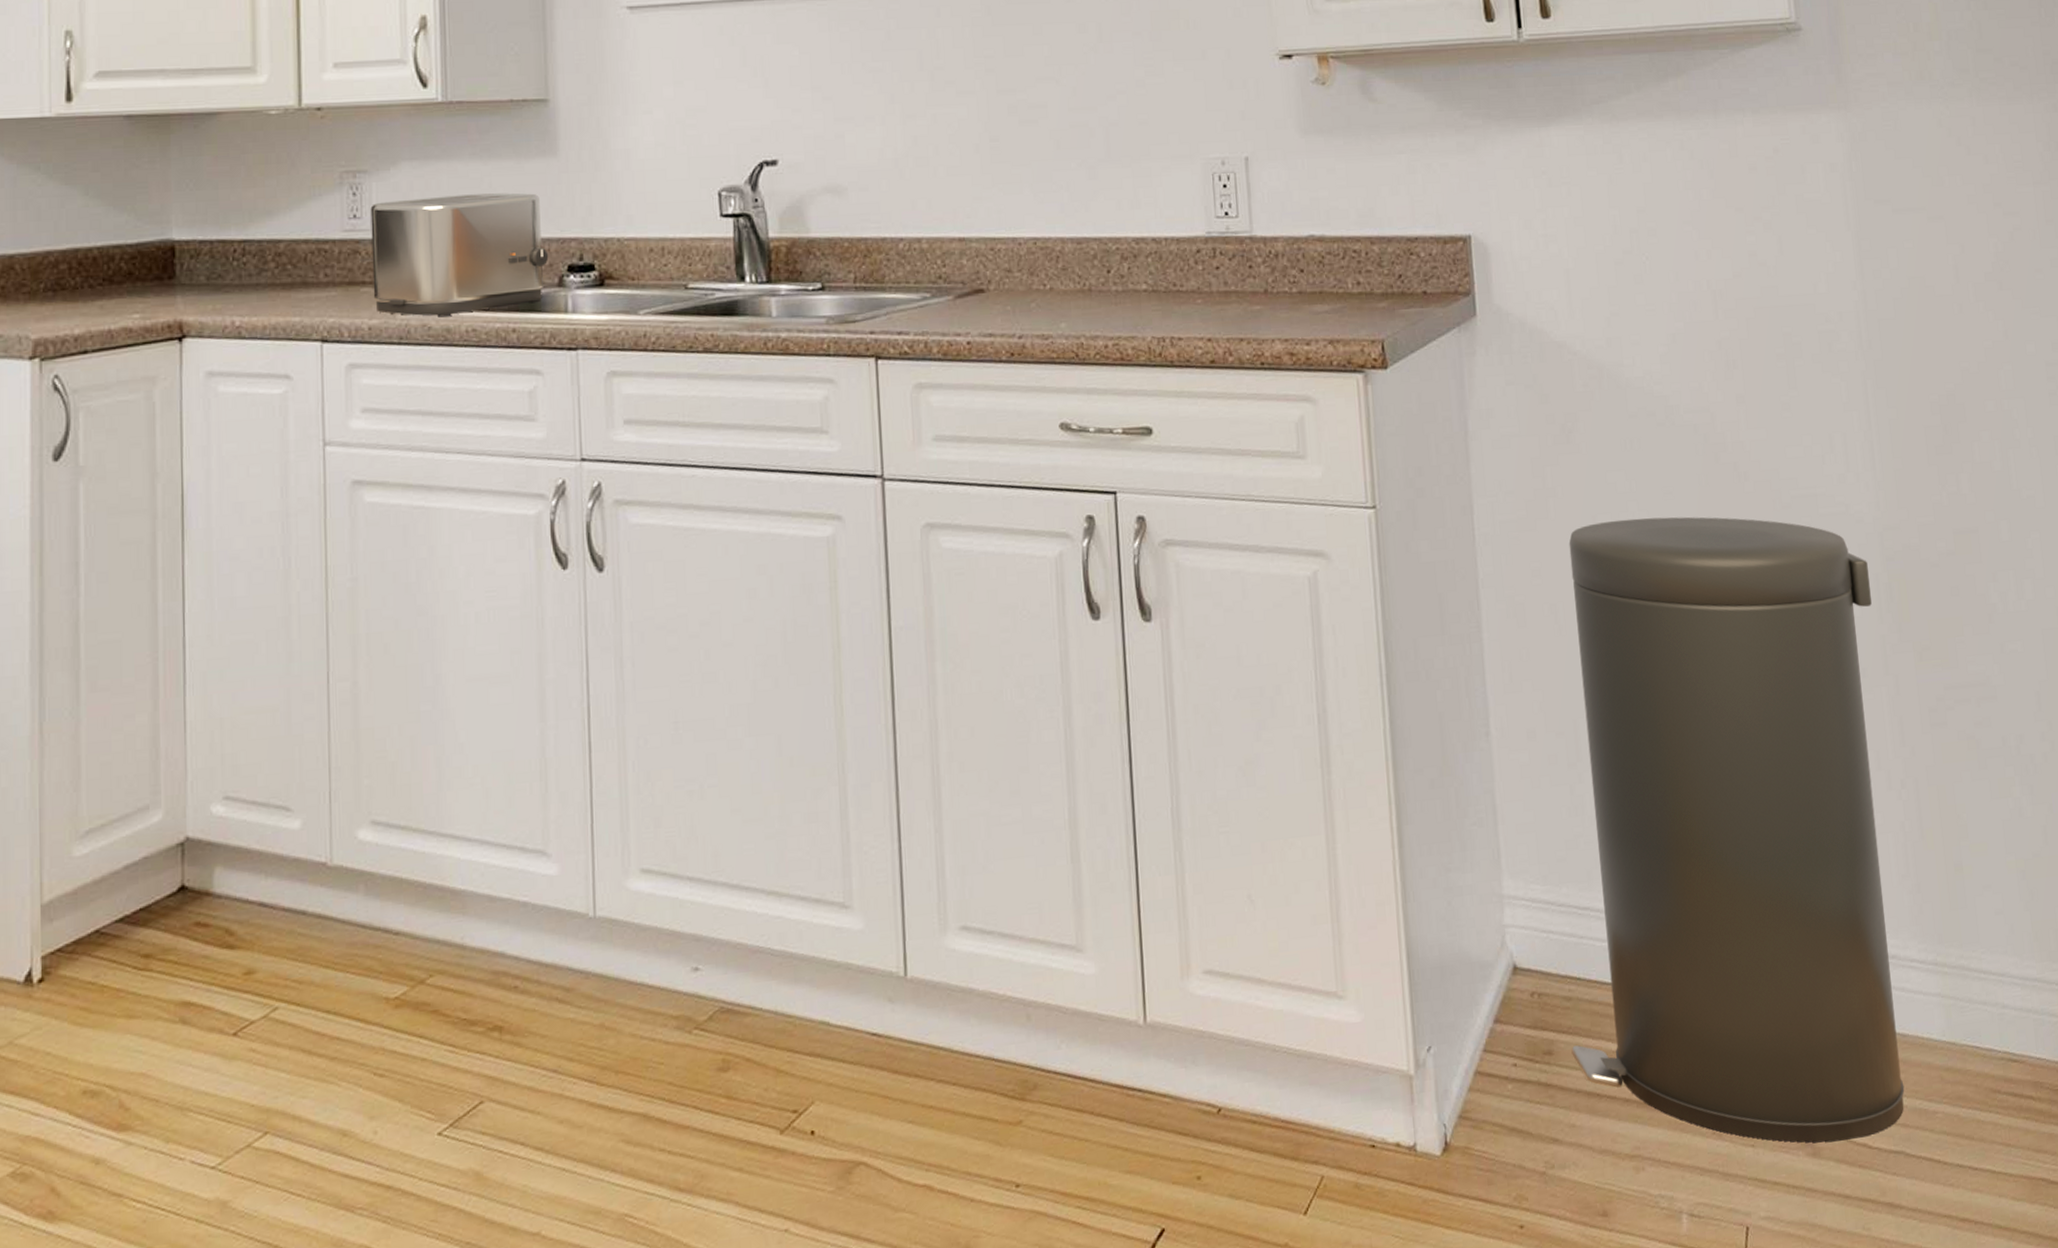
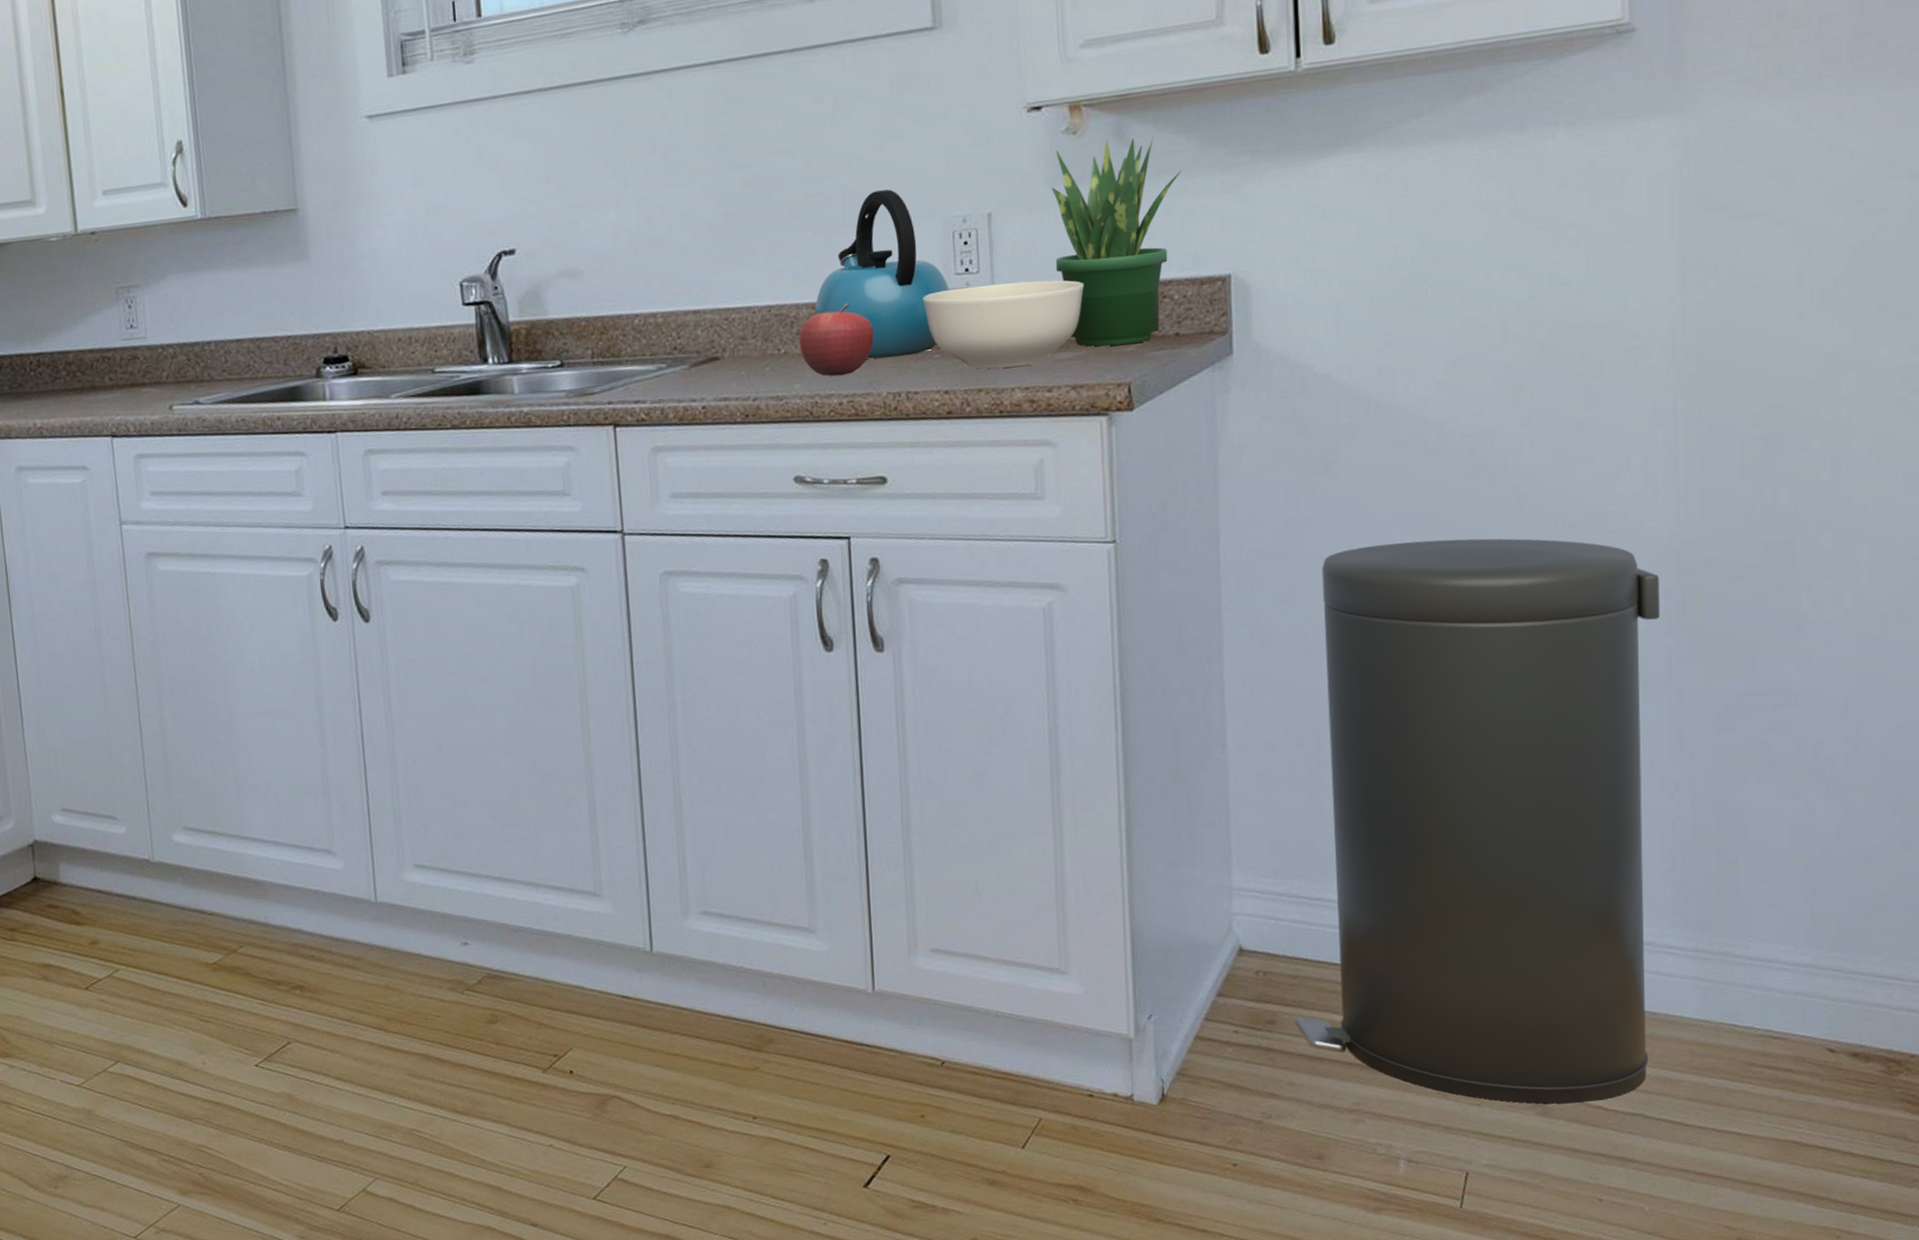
toaster: present [370,193,549,317] -> none [145,295,306,411]
fruit: none [1065,240,1138,317] -> present [799,303,874,377]
kettle: none [1079,126,1210,301] -> present [814,189,949,359]
bowl: none [1185,229,1338,318] -> present [923,280,1085,369]
planter: none [1303,92,1422,301] -> present [1051,135,1182,347]

